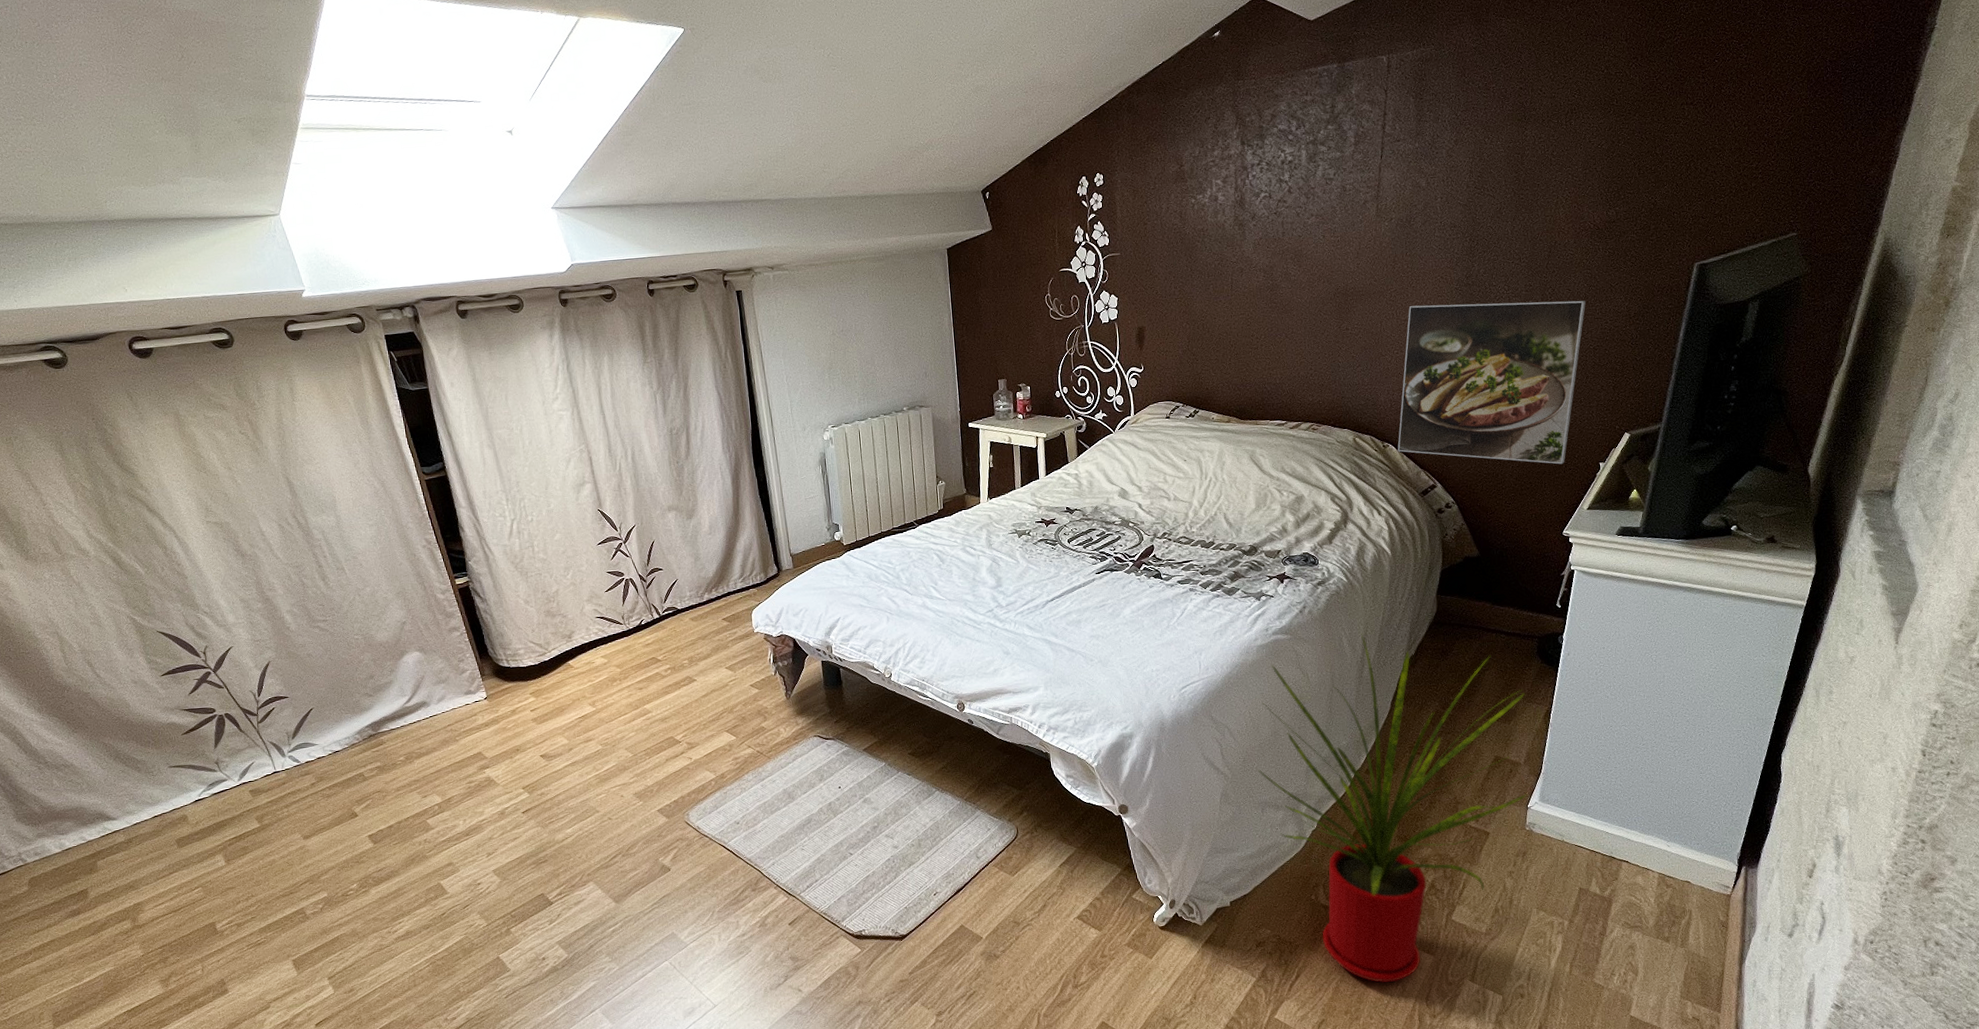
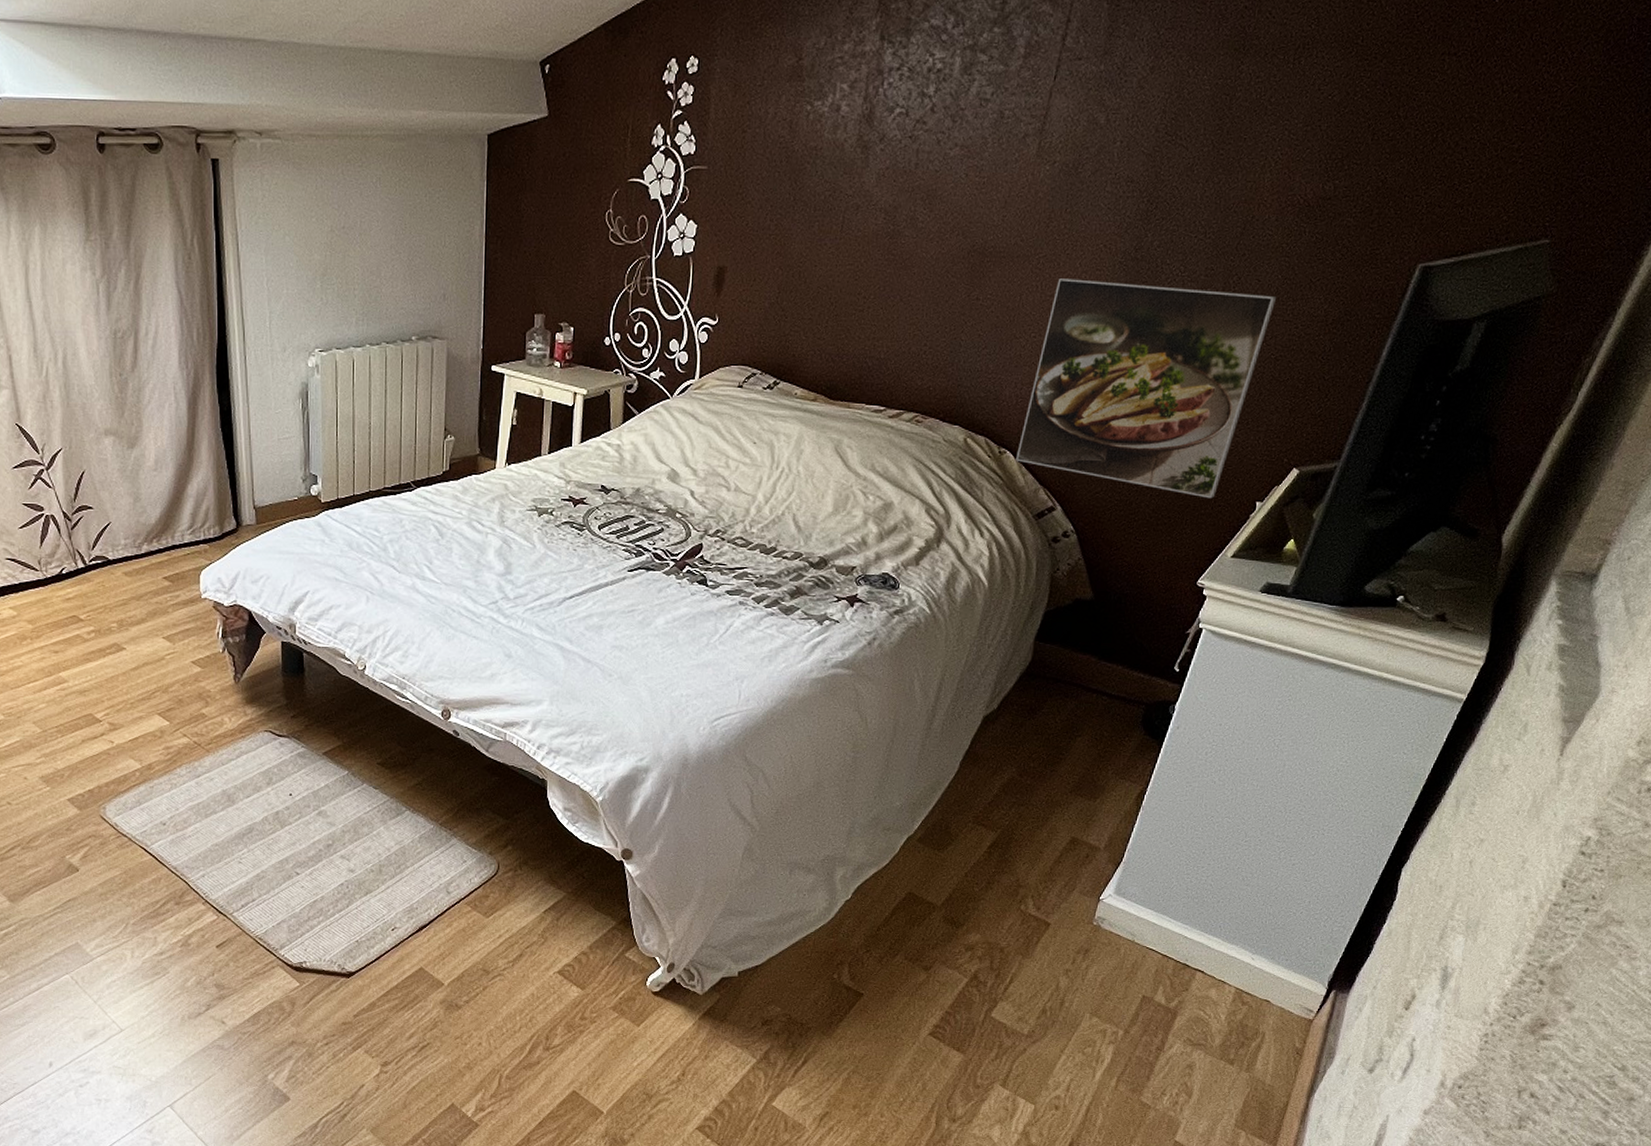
house plant: present [1257,634,1527,983] -> none [790,678,1119,1079]

